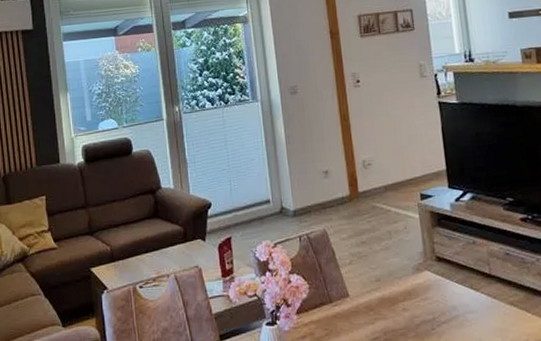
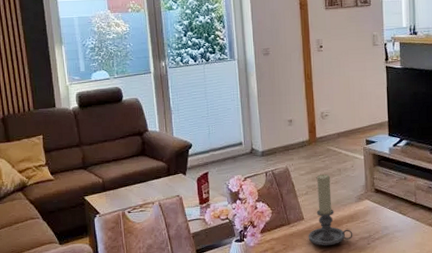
candle holder: none [355,237,413,332] -> present [308,174,353,246]

